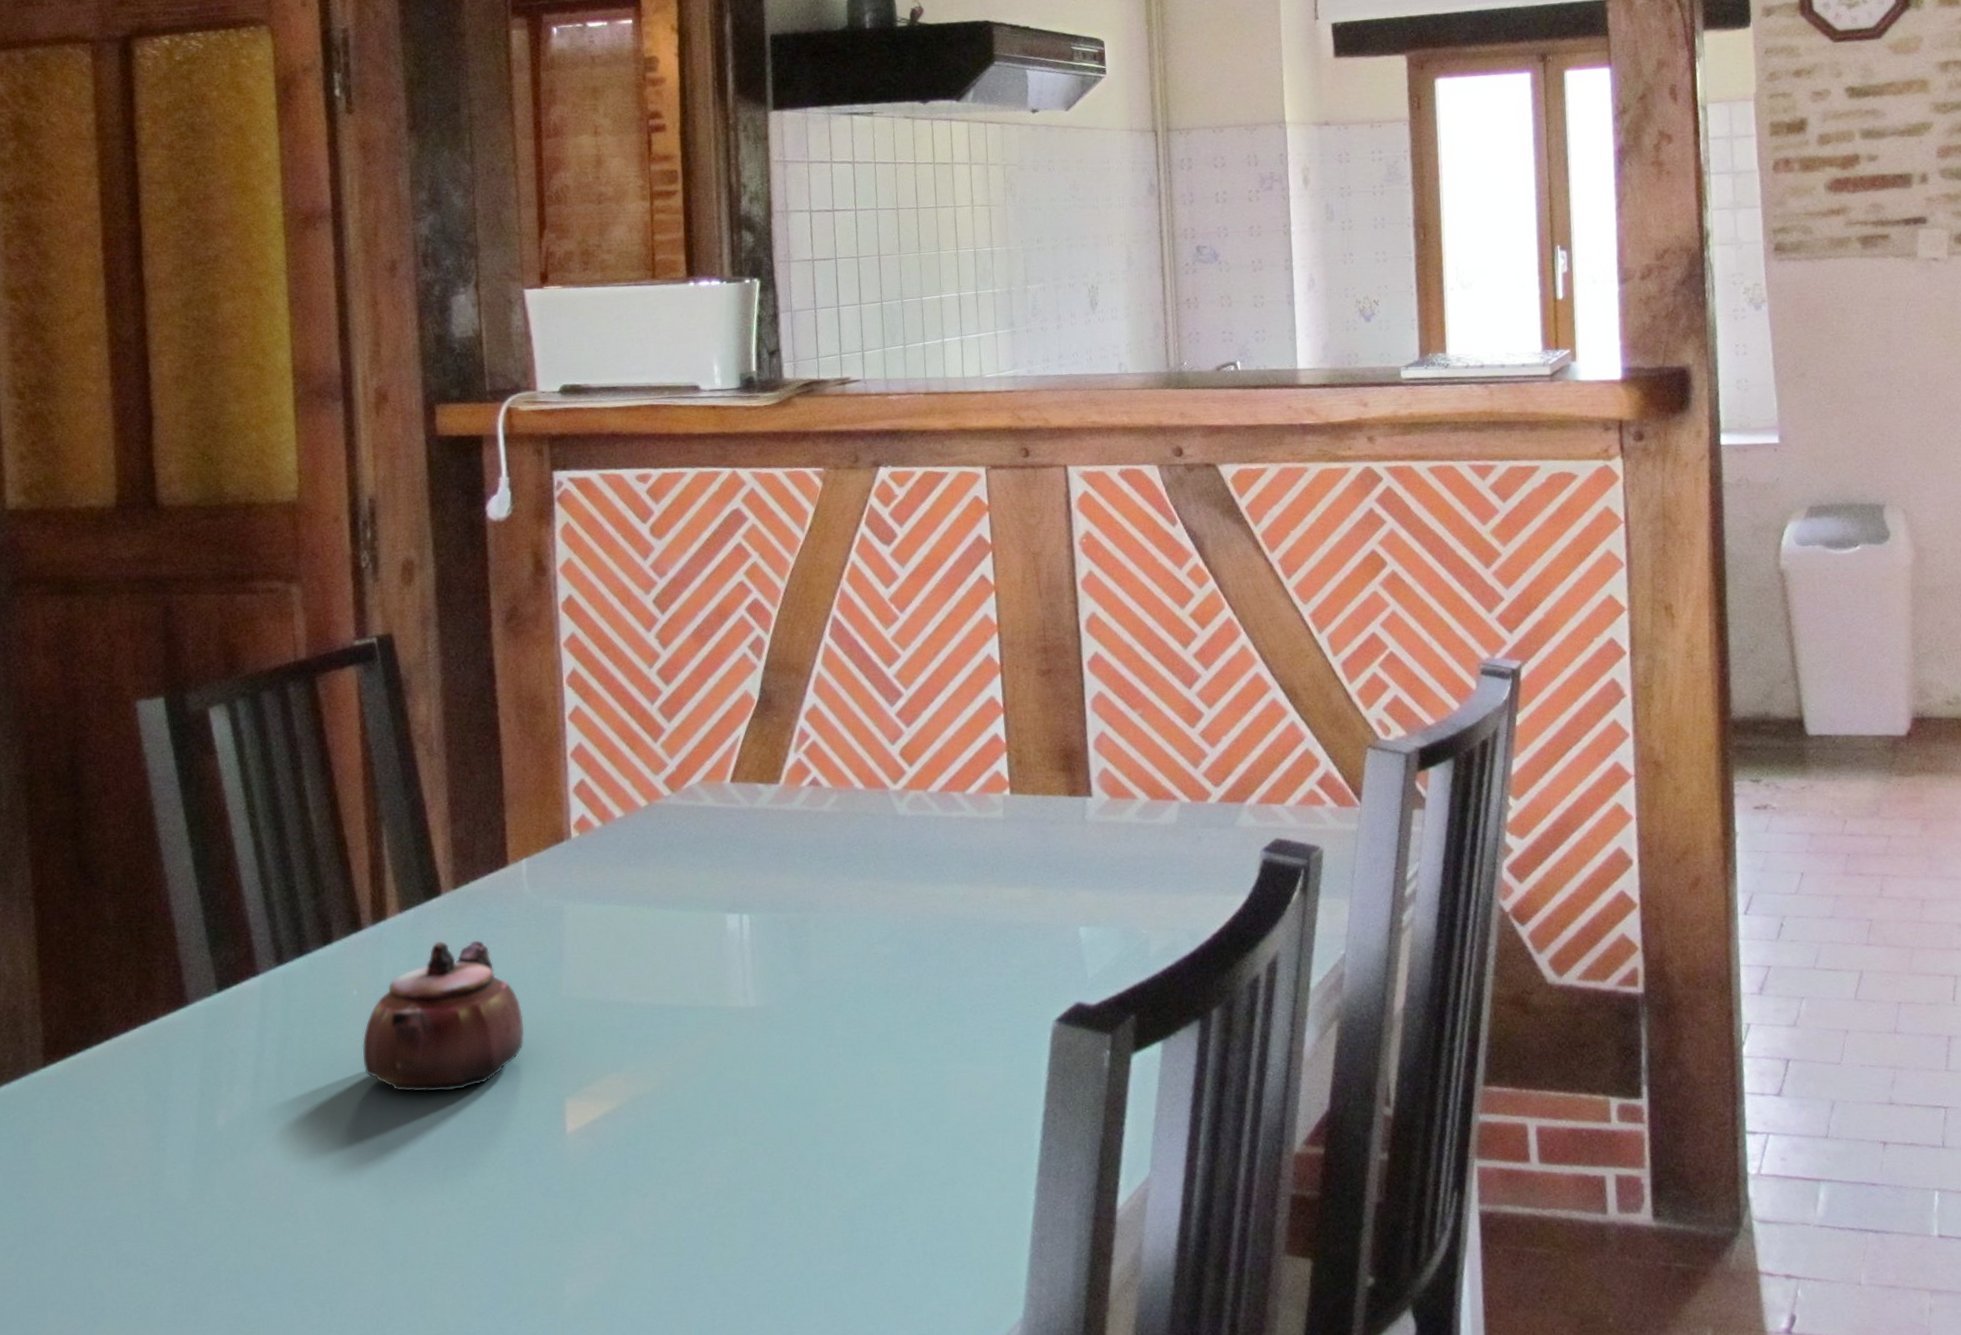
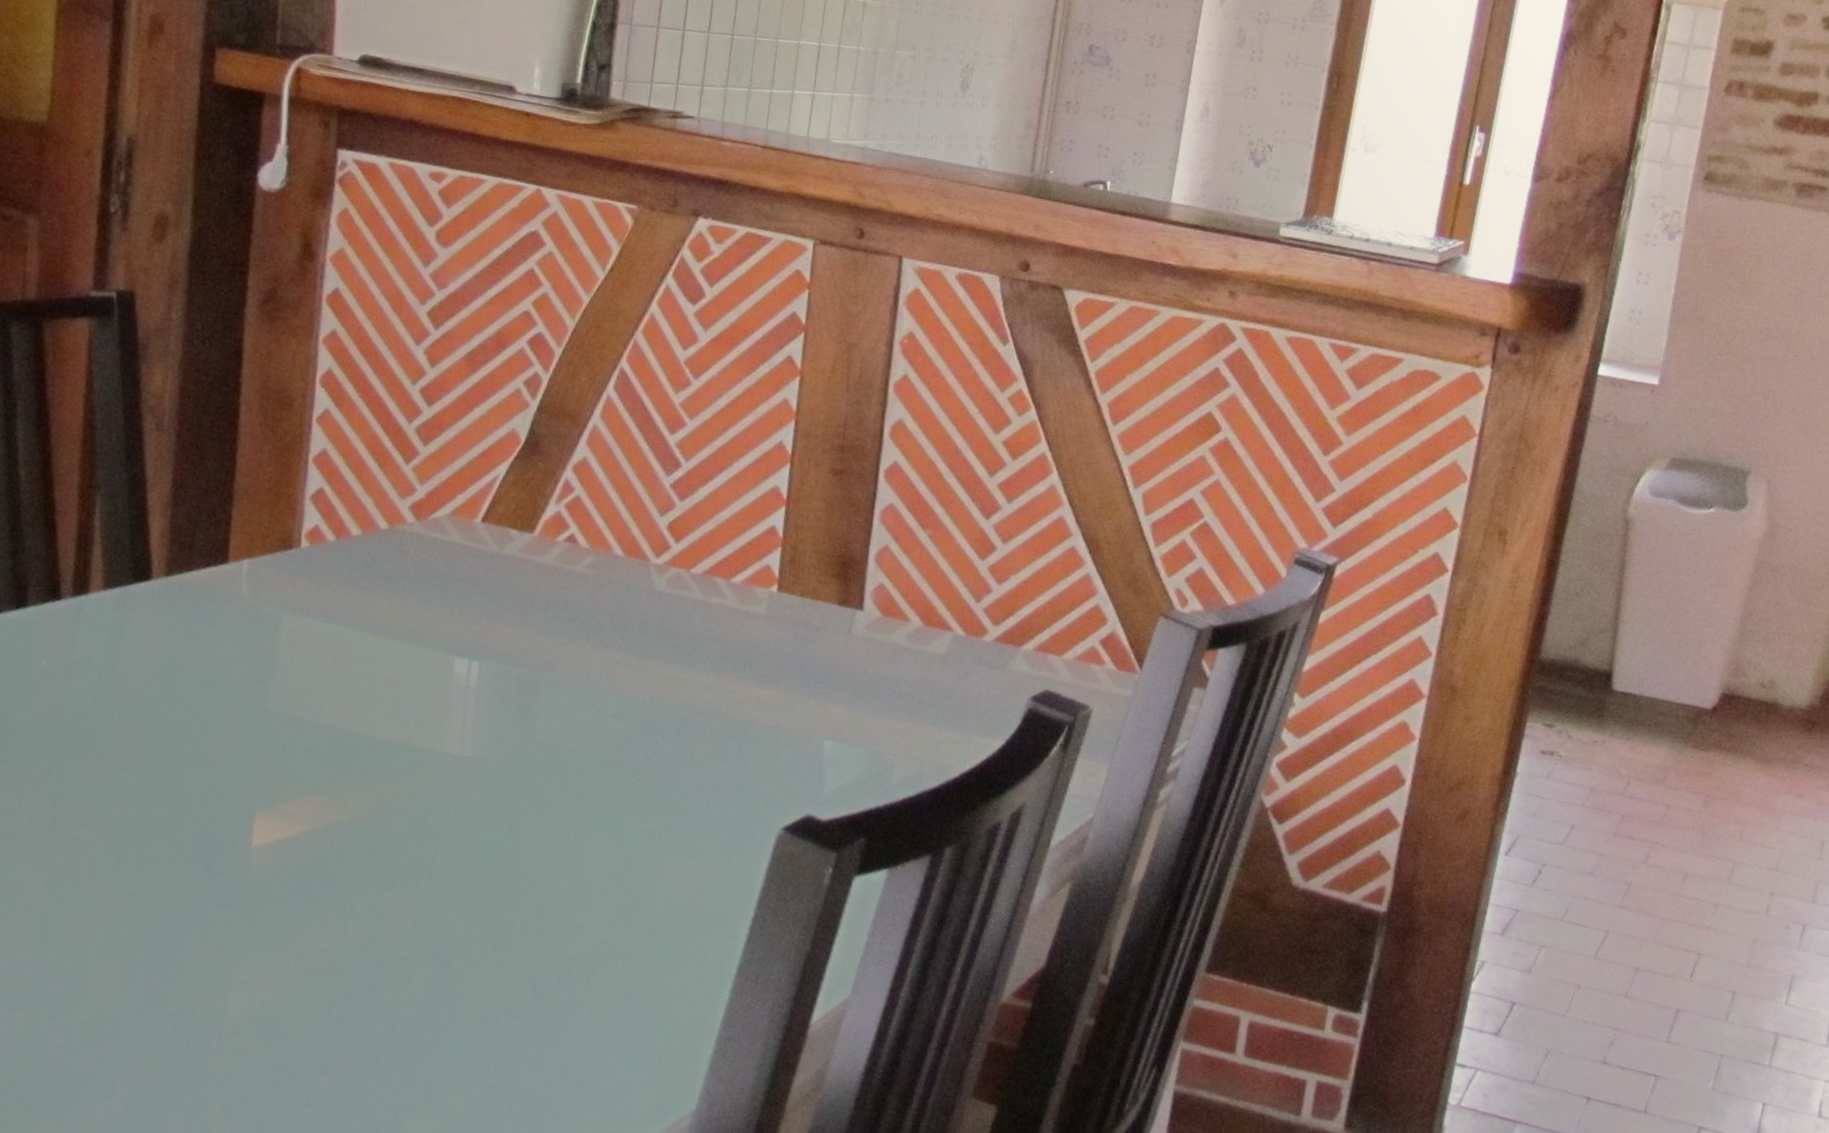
teapot: present [362,940,525,1092] -> none [44,626,223,783]

